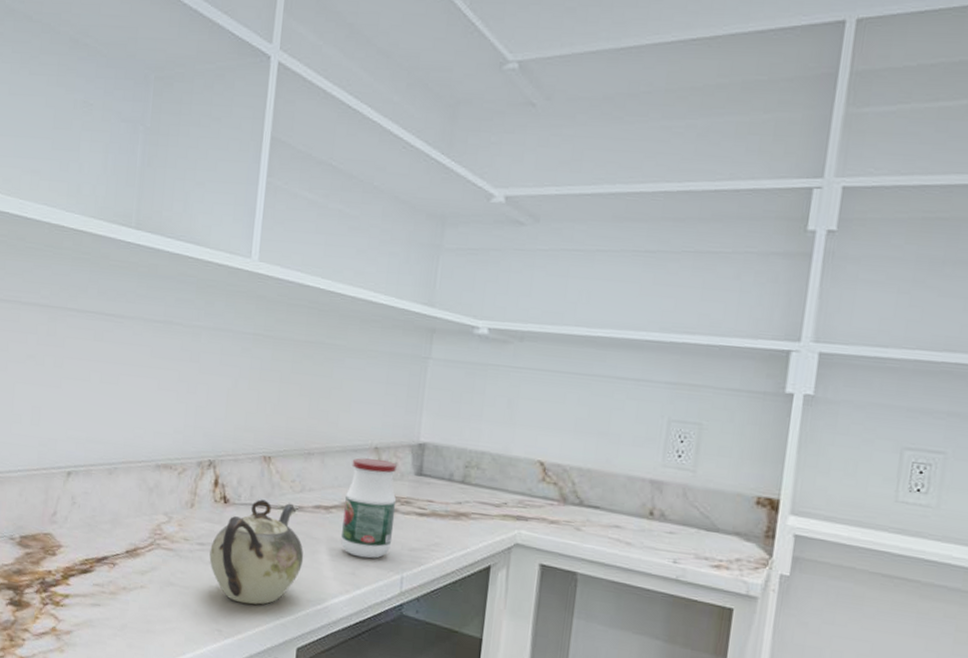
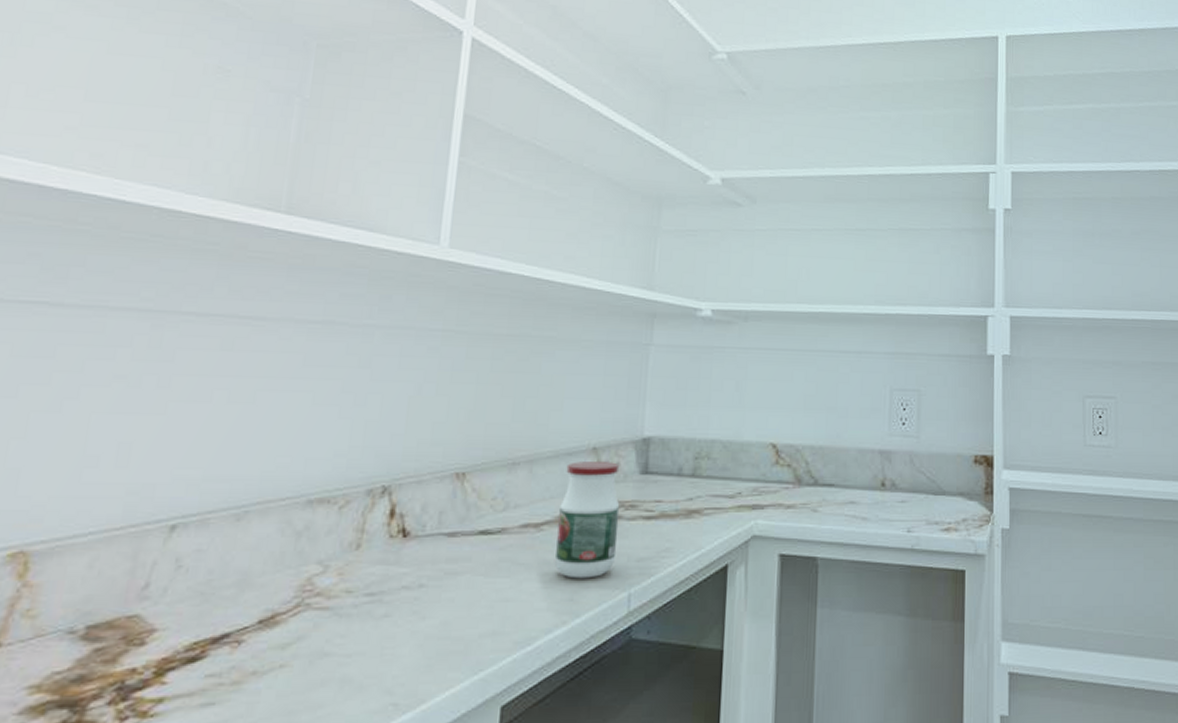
teapot: present [209,499,304,605] -> none [381,526,509,663]

